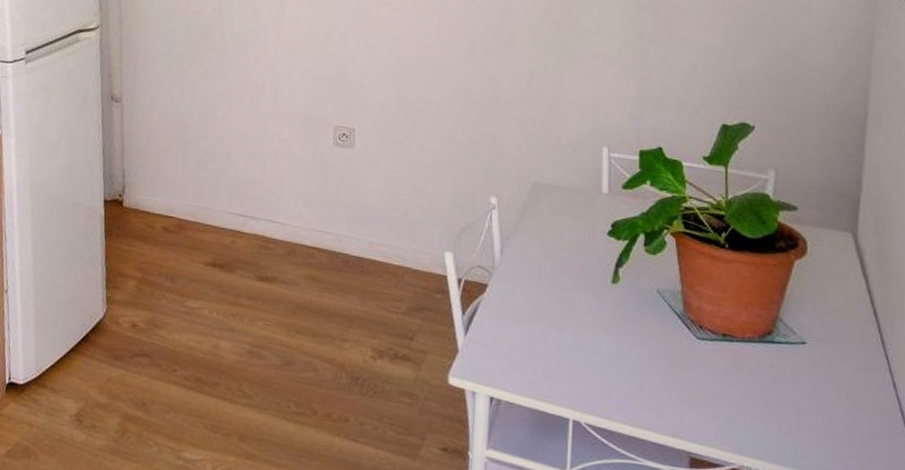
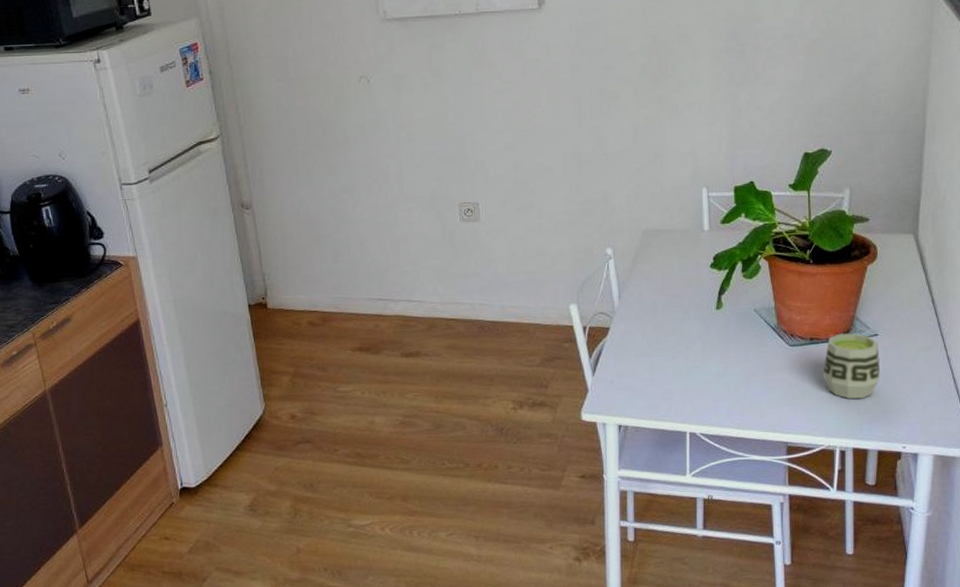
cup: none [737,334,809,416] -> present [823,333,881,399]

